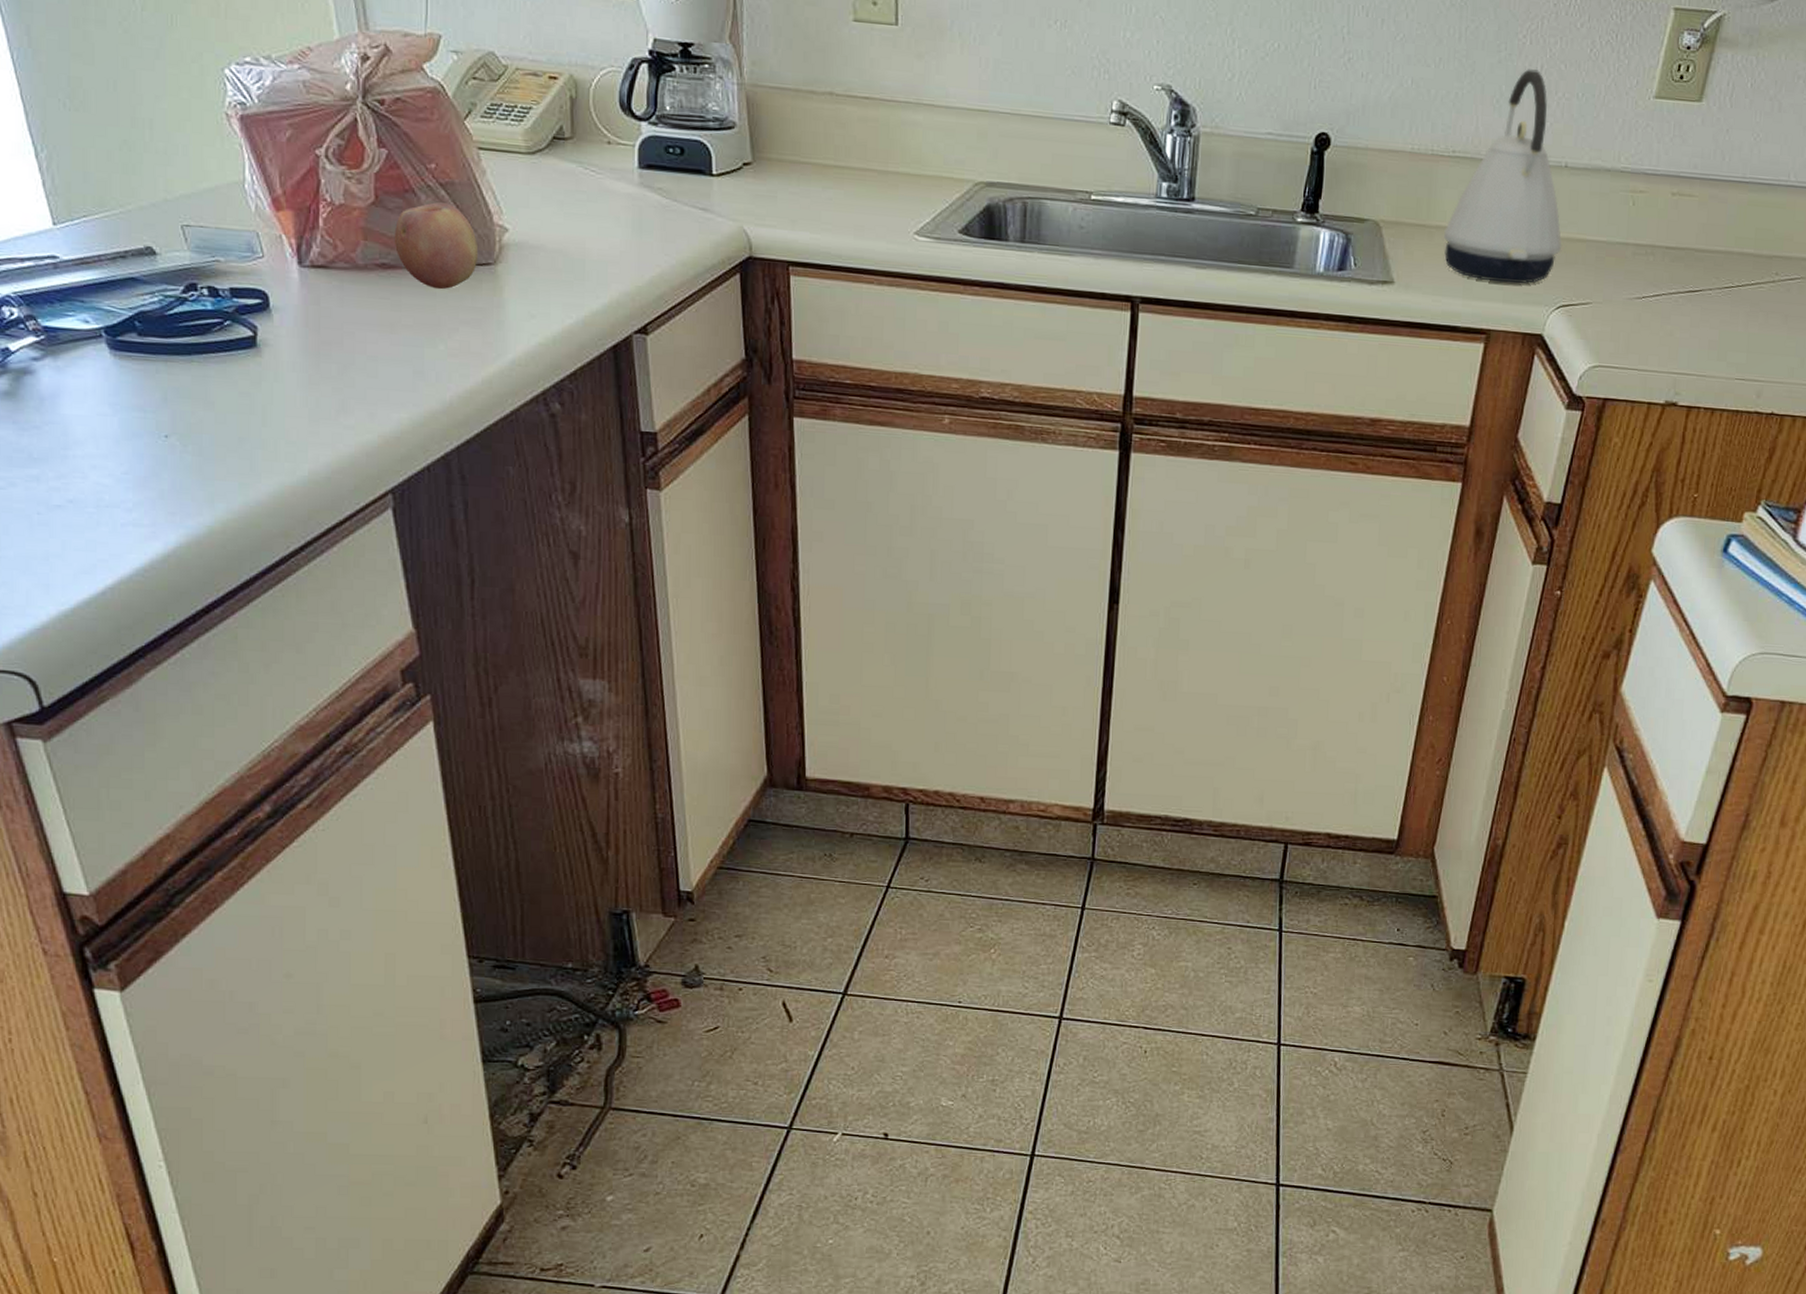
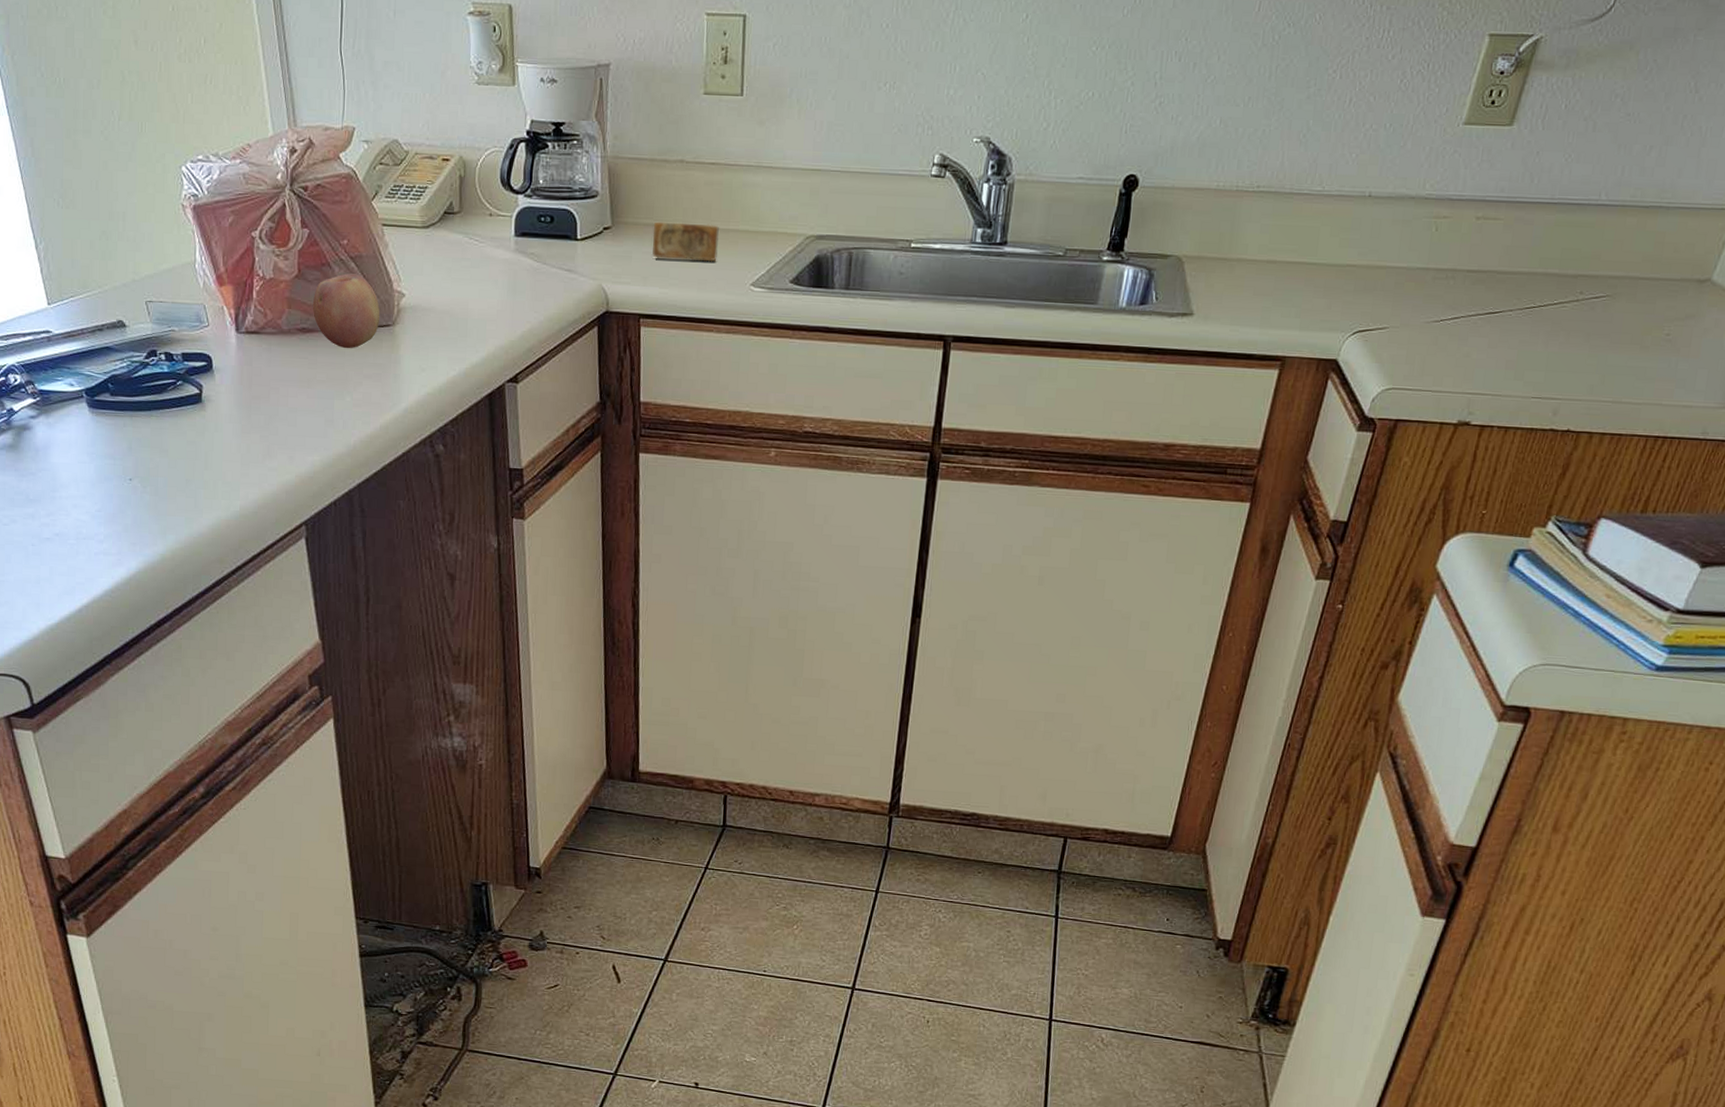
soap bar: none [800,159,876,207] -> present [652,221,719,262]
kettle: present [1444,69,1562,284] -> none [1244,103,1361,312]

